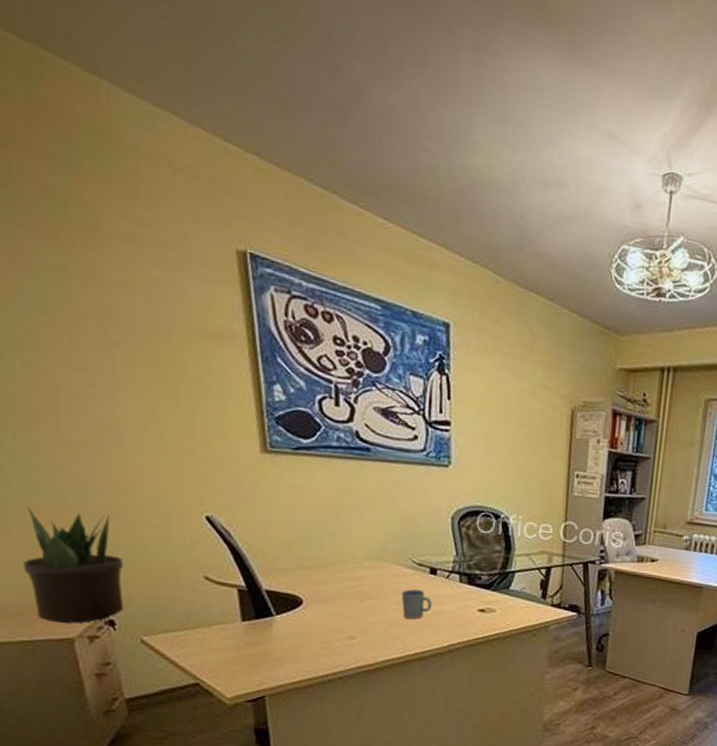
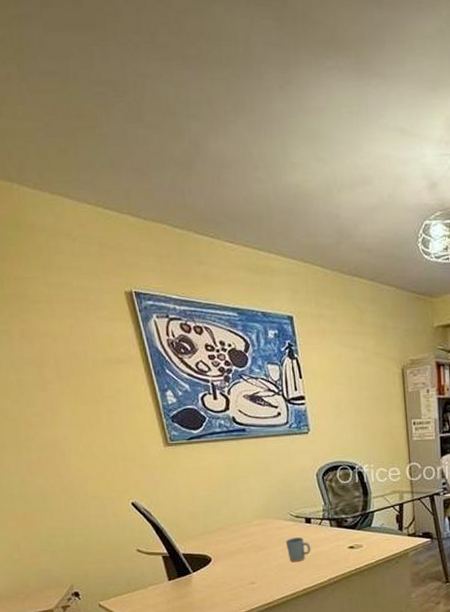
planter: present [22,506,124,623] -> none [8,512,84,599]

